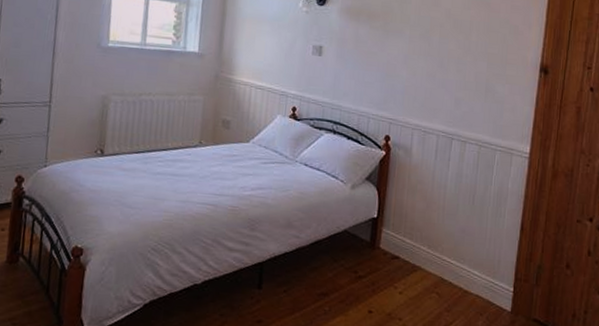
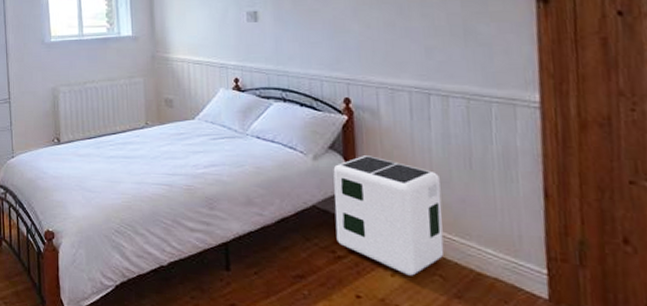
air purifier: none [360,188,449,294] -> present [333,156,445,276]

